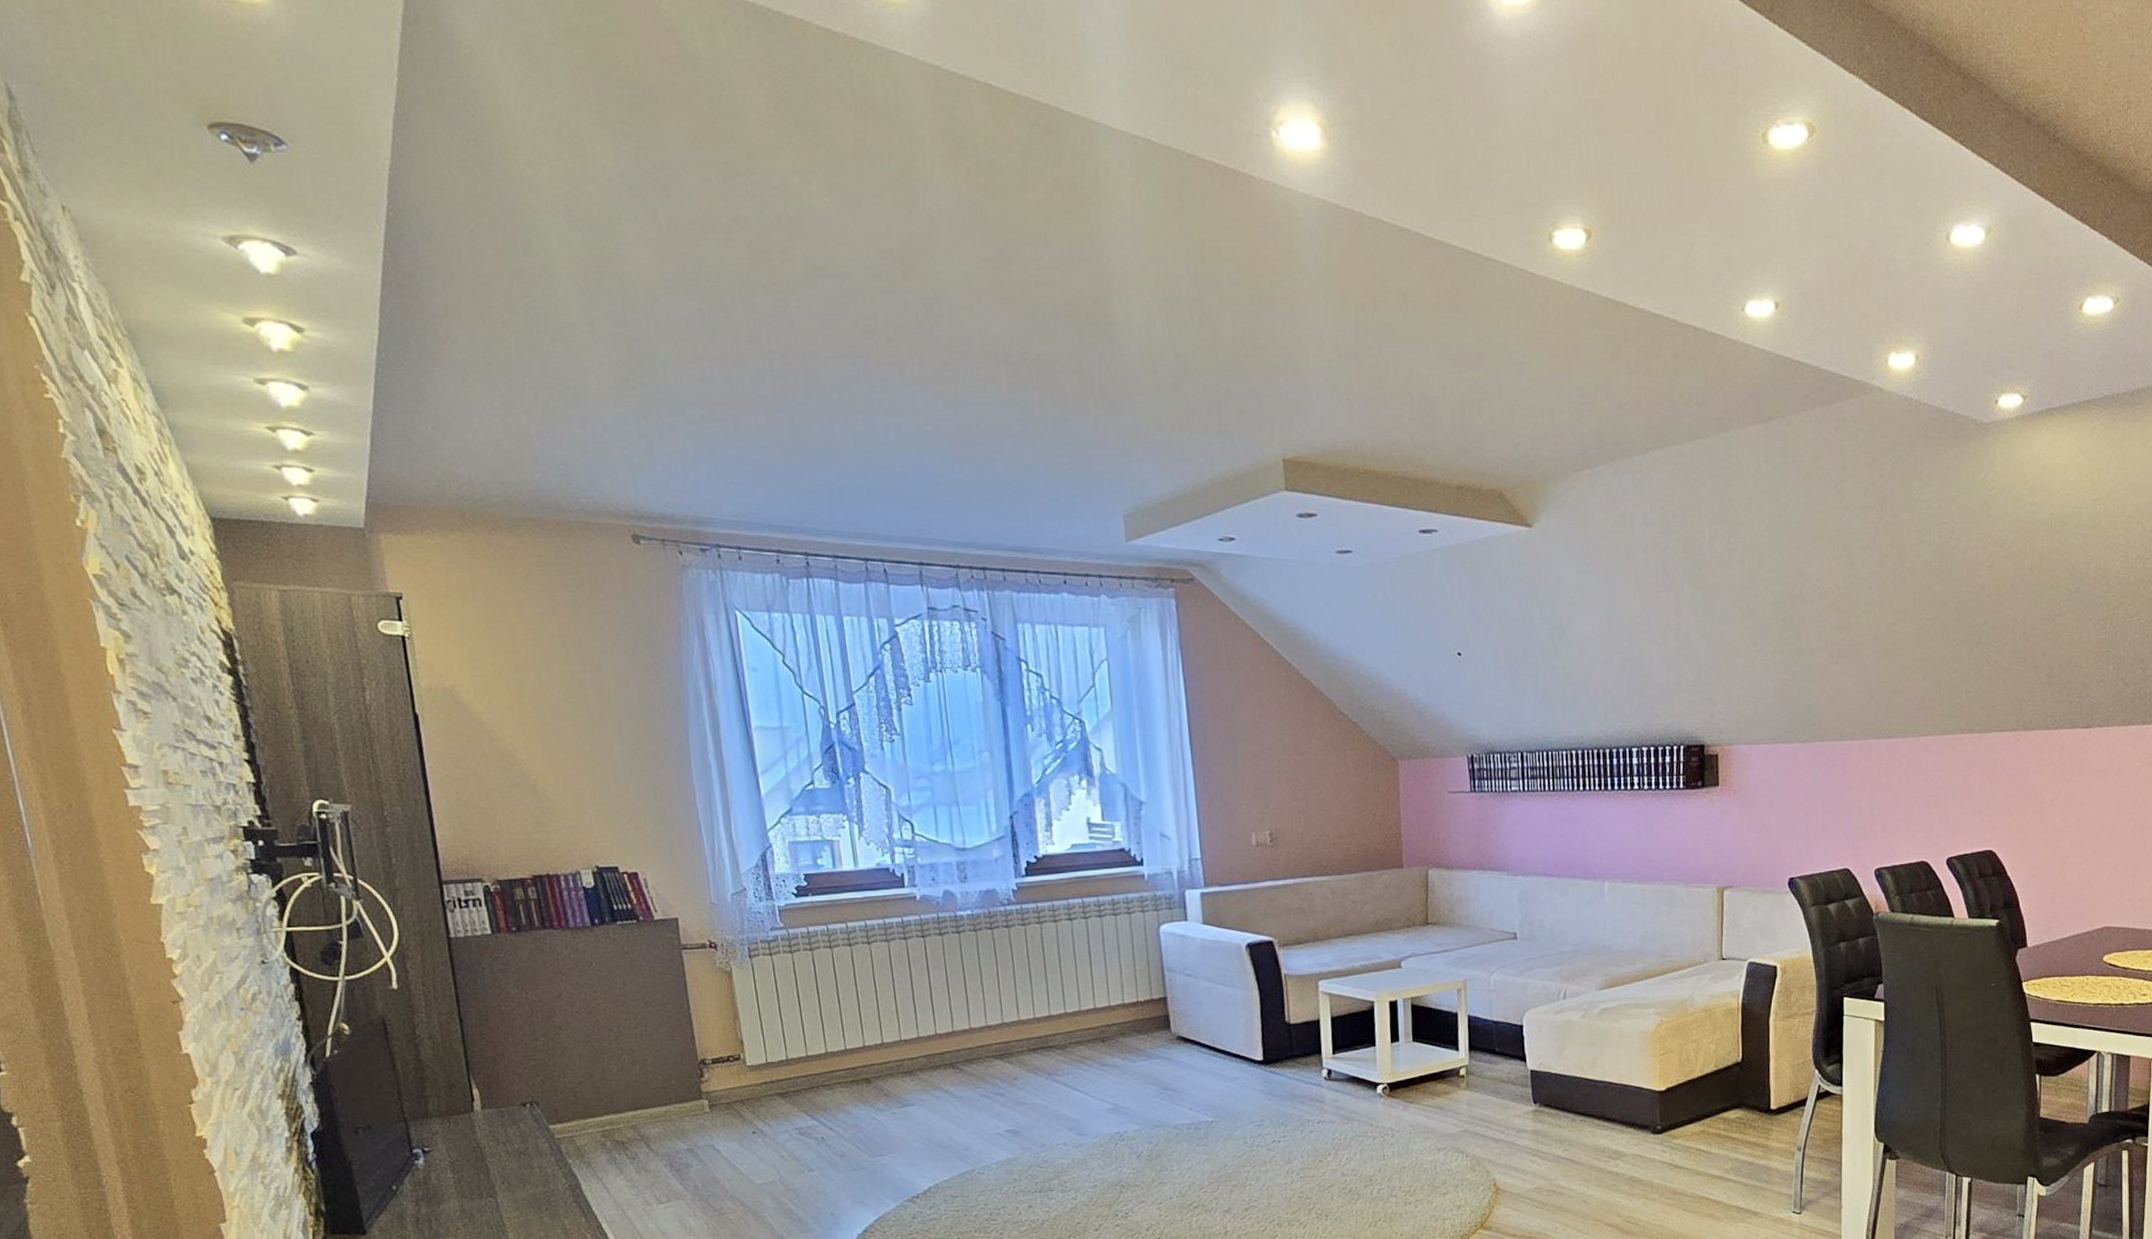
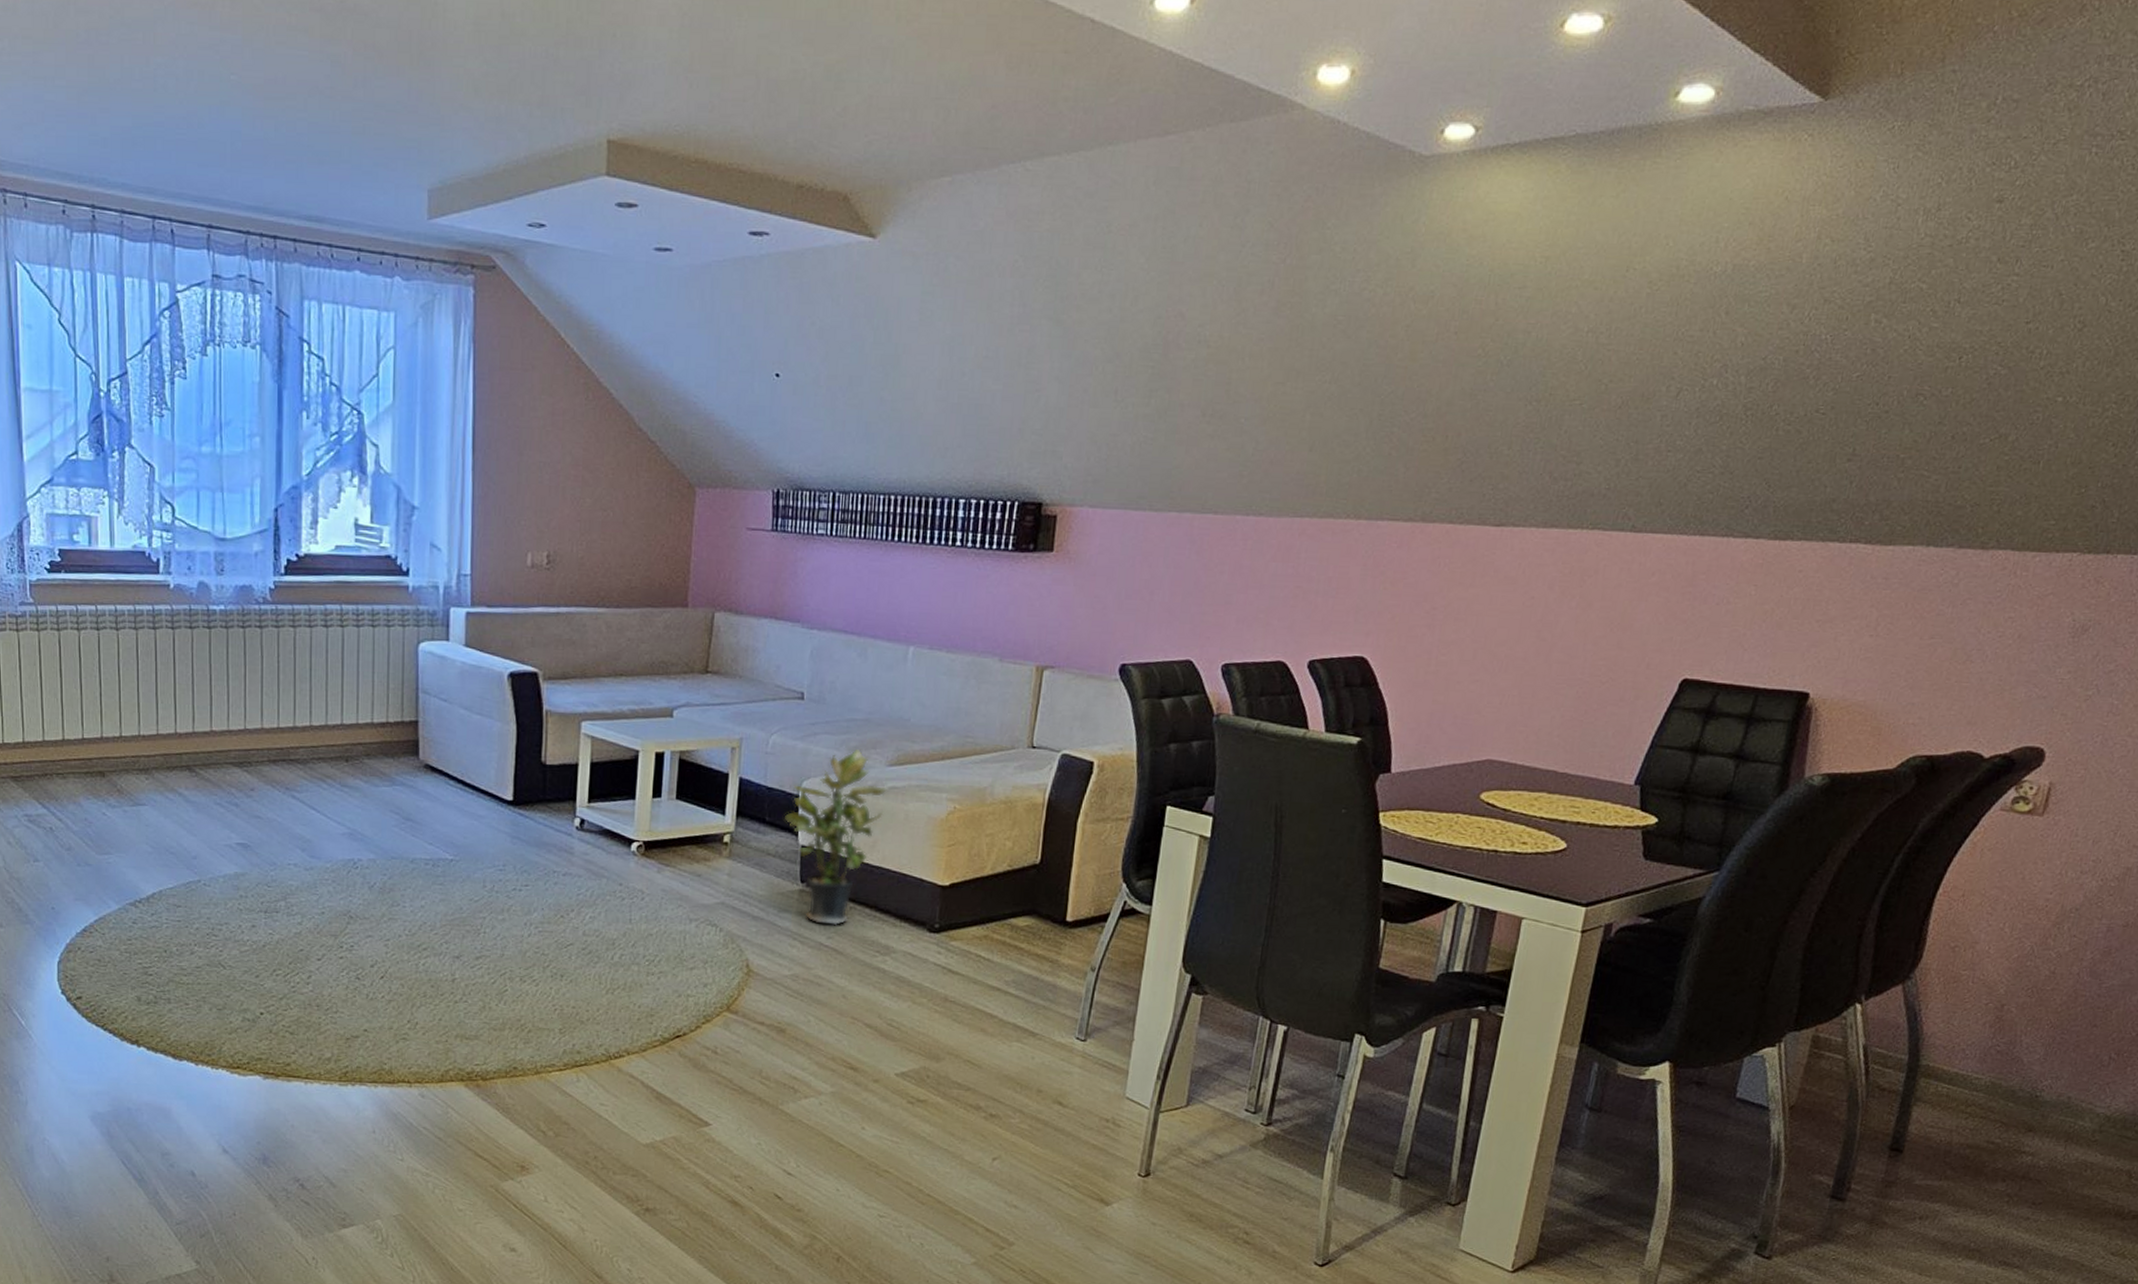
potted plant: none [1513,978,1600,1139] -> present [785,750,887,926]

